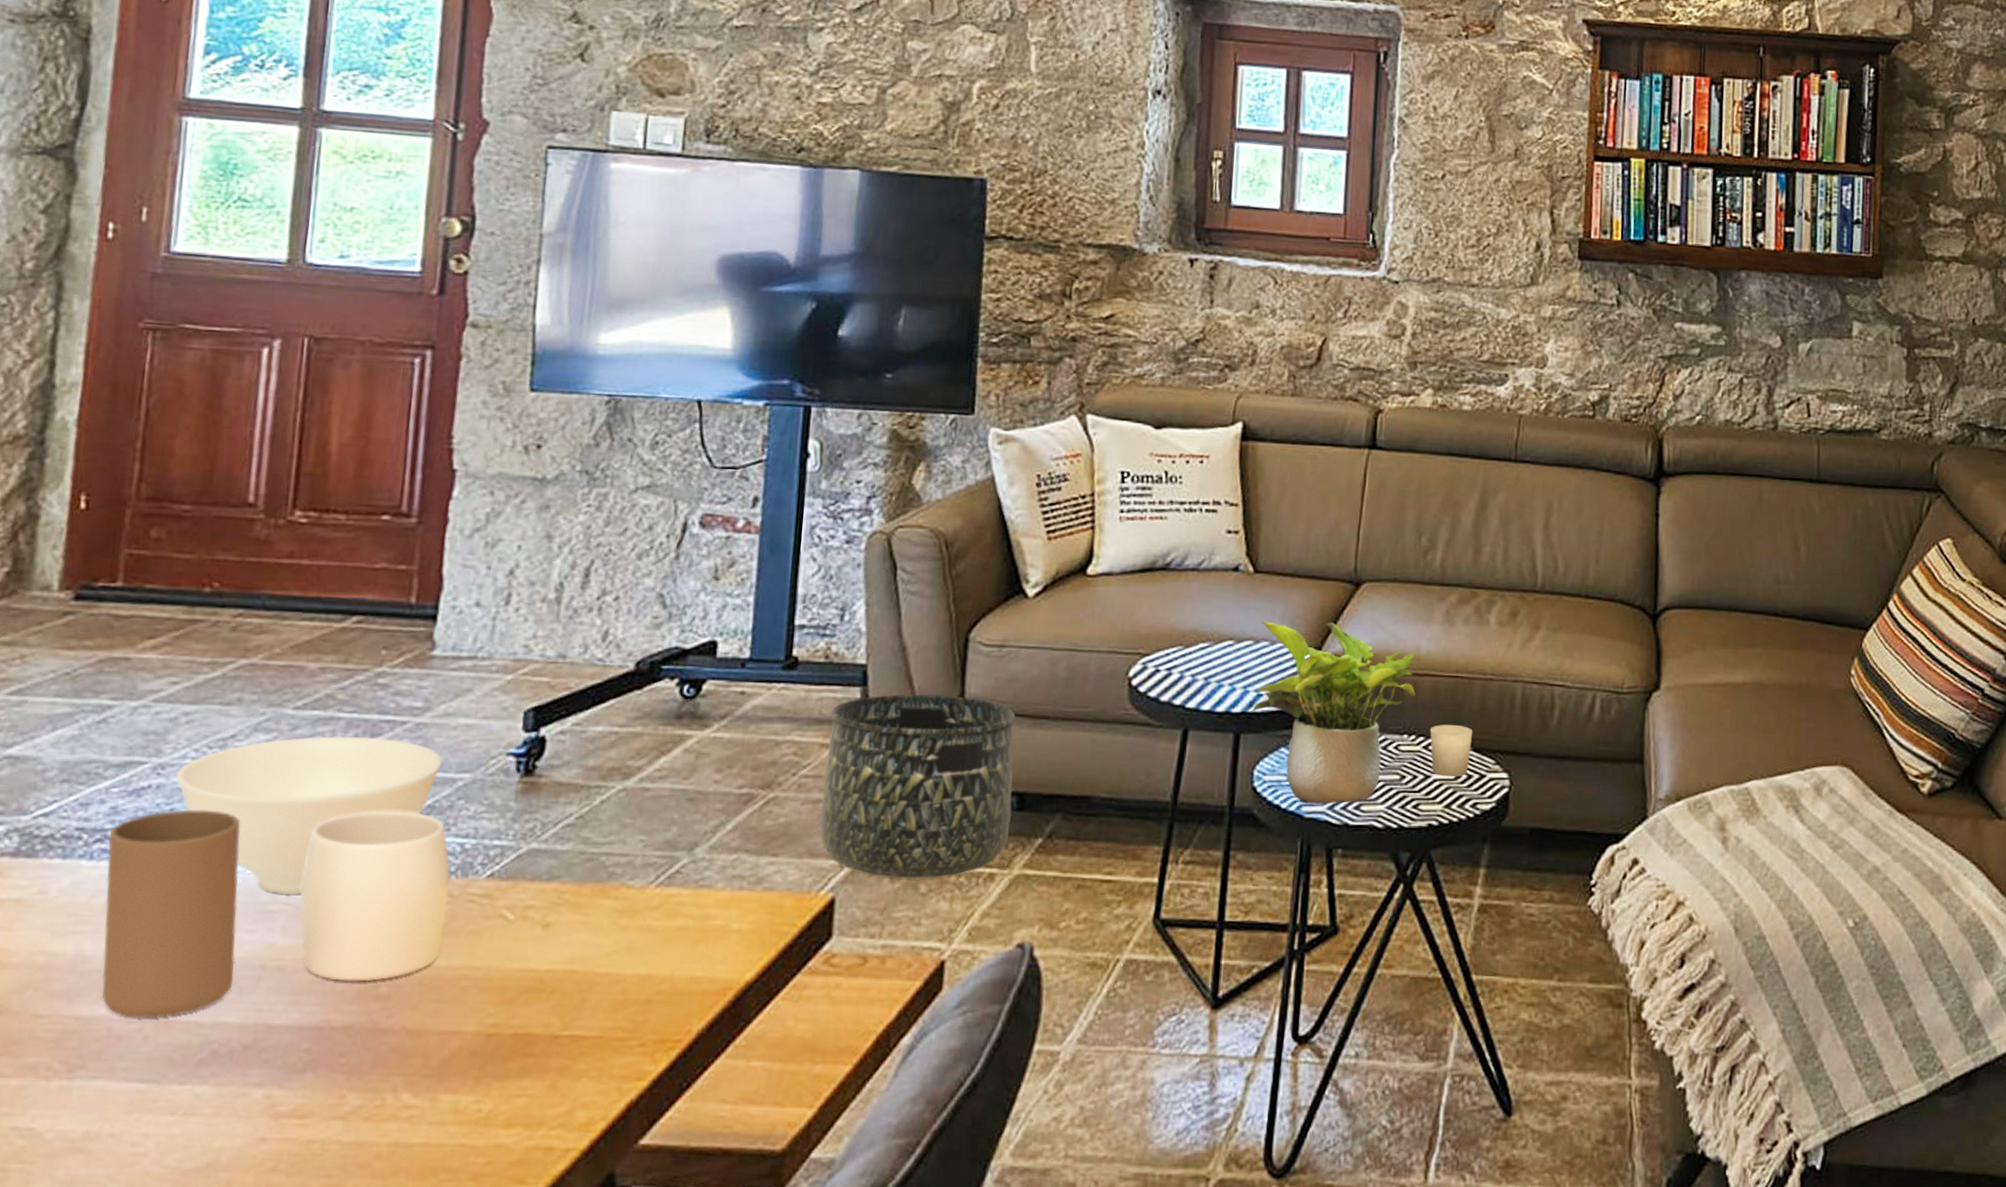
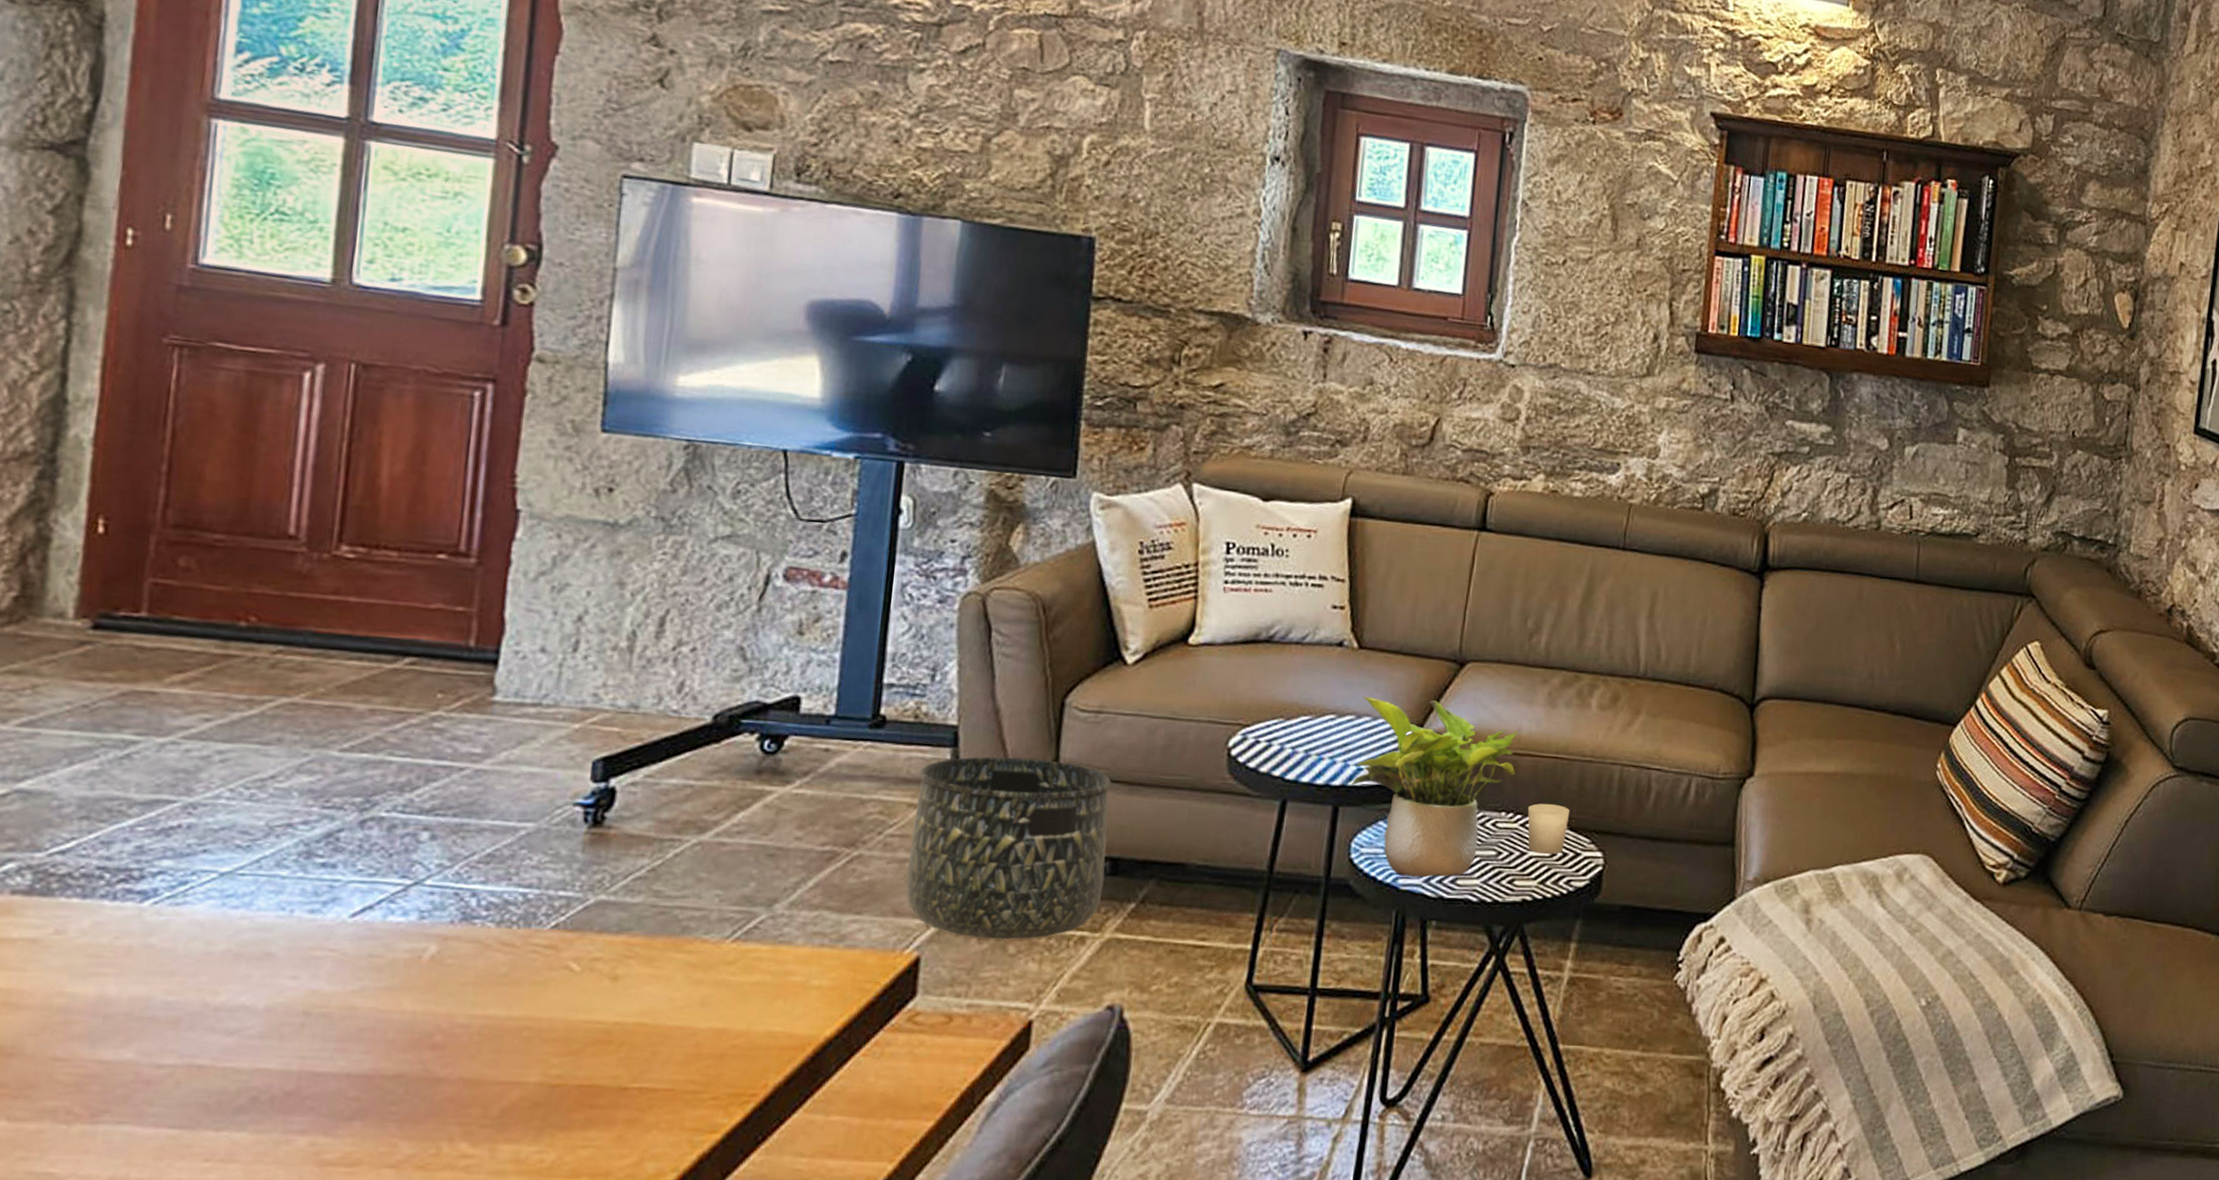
cup: present [102,809,241,1018] -> none [128,851,281,1063]
bowl: present [175,736,443,895] -> none [208,780,504,941]
mug: present [300,810,451,982] -> none [348,857,512,1030]

